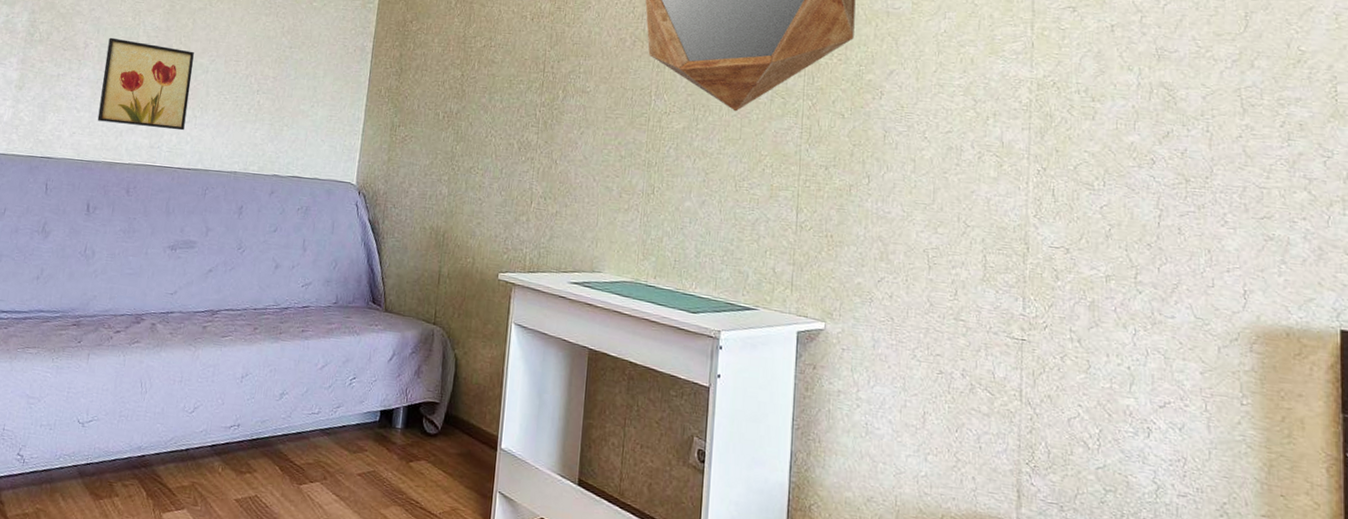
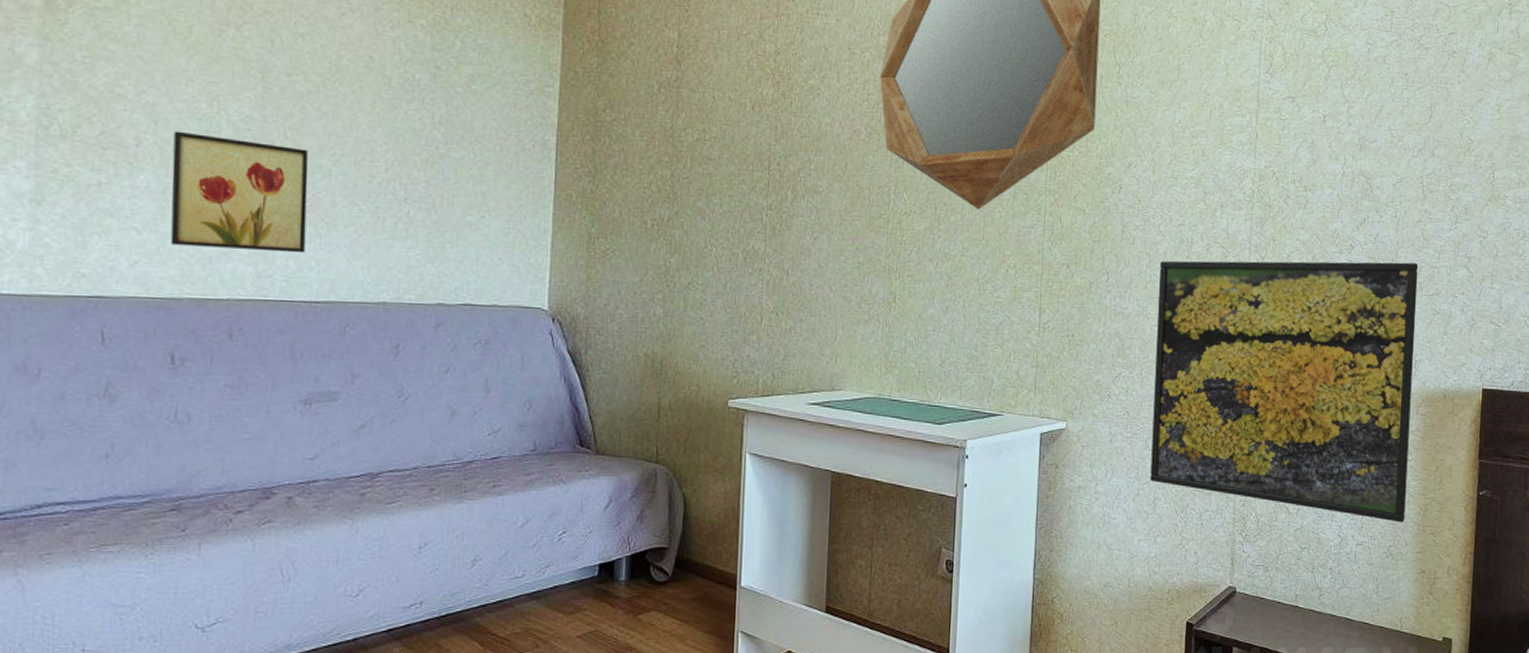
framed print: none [919,167,1243,477] -> present [1150,260,1419,522]

